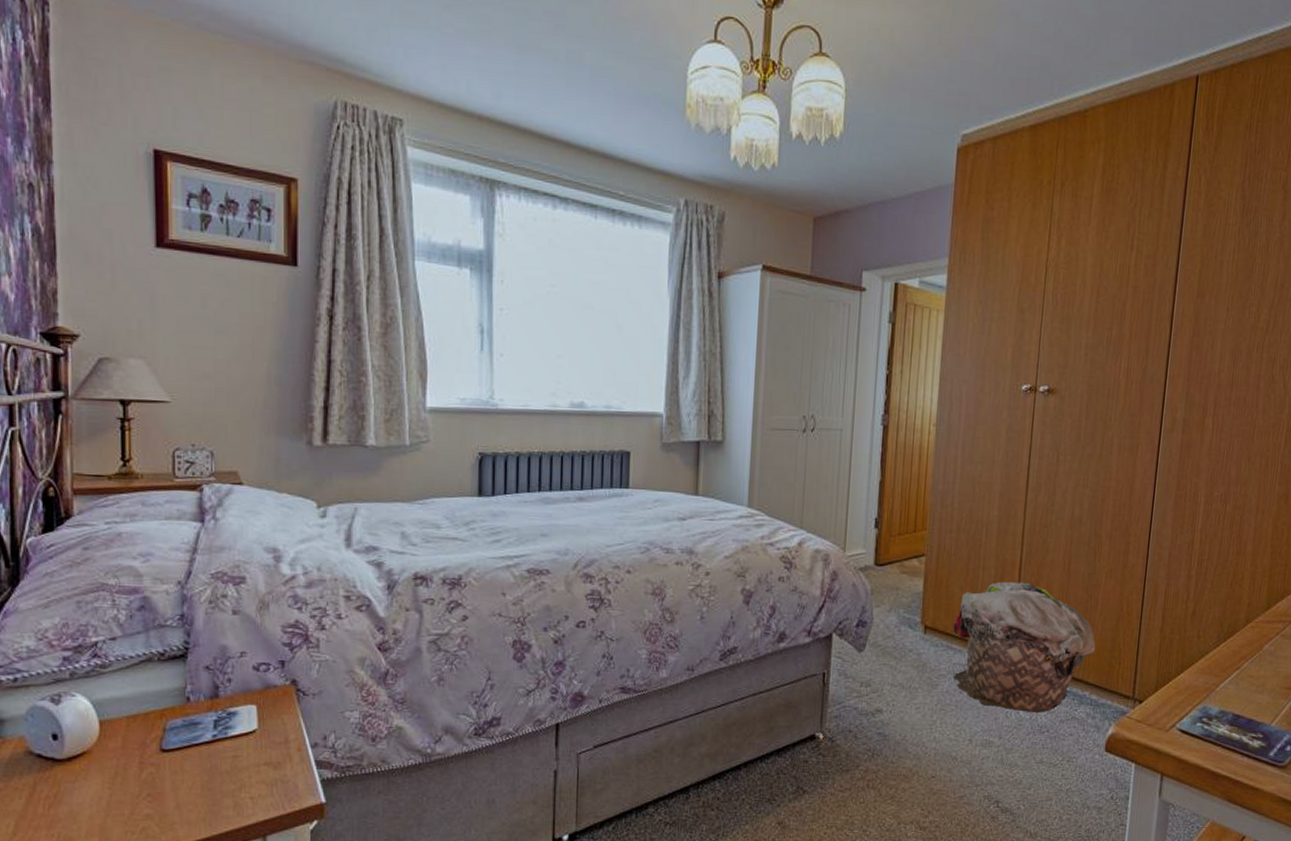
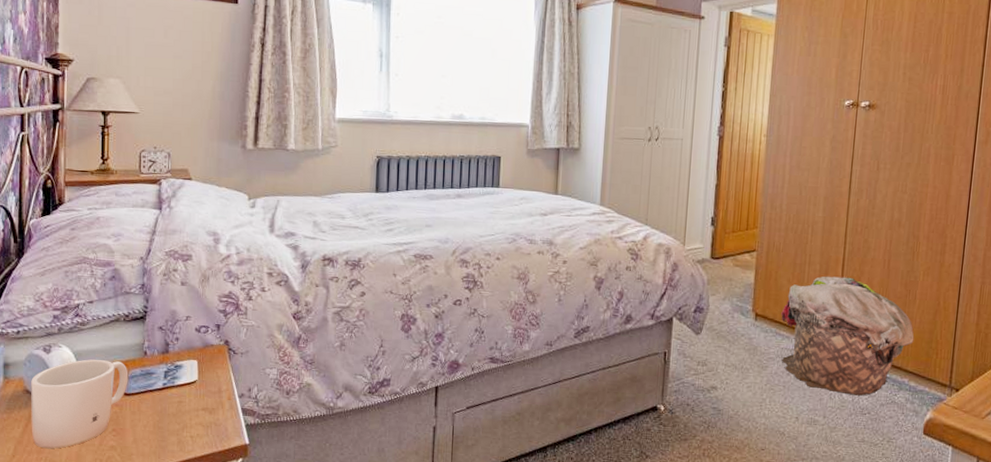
mug: none [35,709,167,823] -> present [31,359,129,449]

